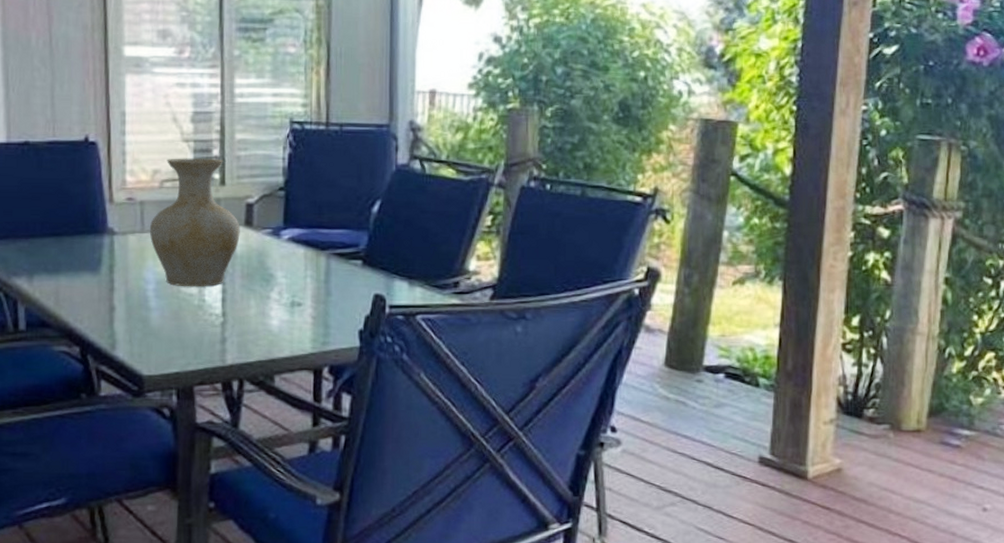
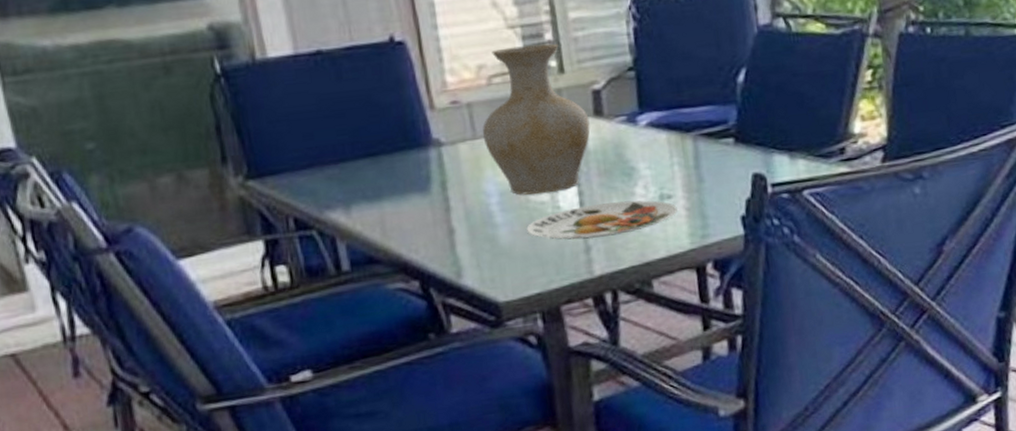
plate: none [174,302,305,331] -> present [526,200,677,240]

